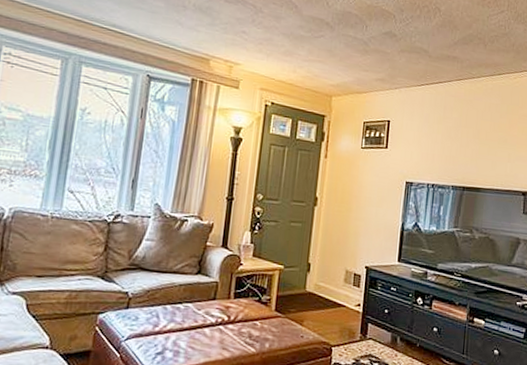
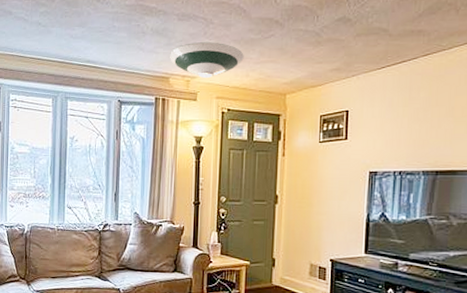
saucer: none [211,27,293,67] -> present [169,42,244,78]

